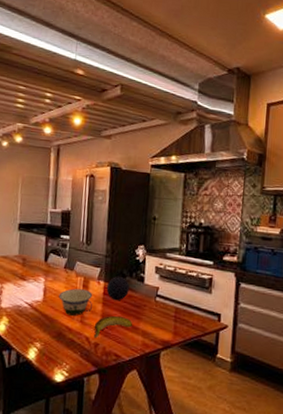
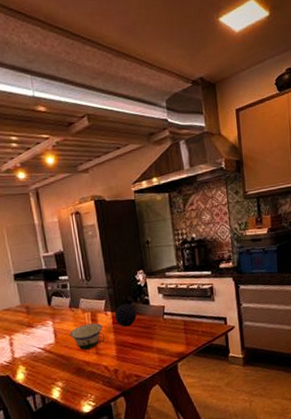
banana: present [94,315,133,338] -> none [110,340,147,365]

